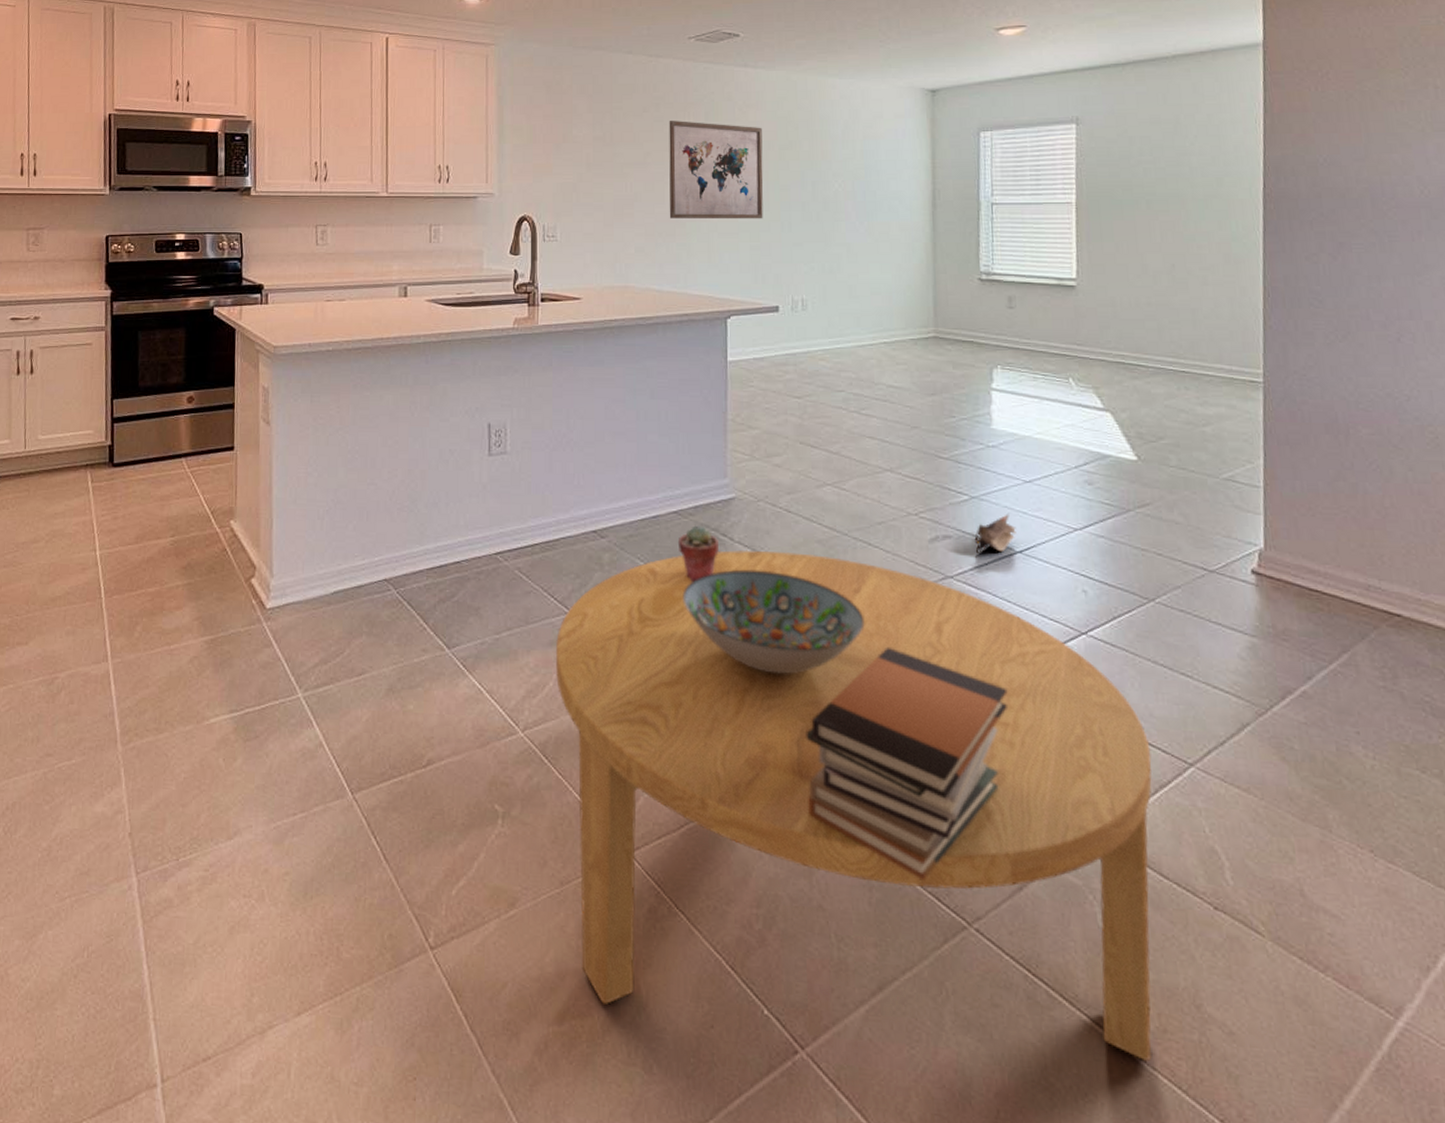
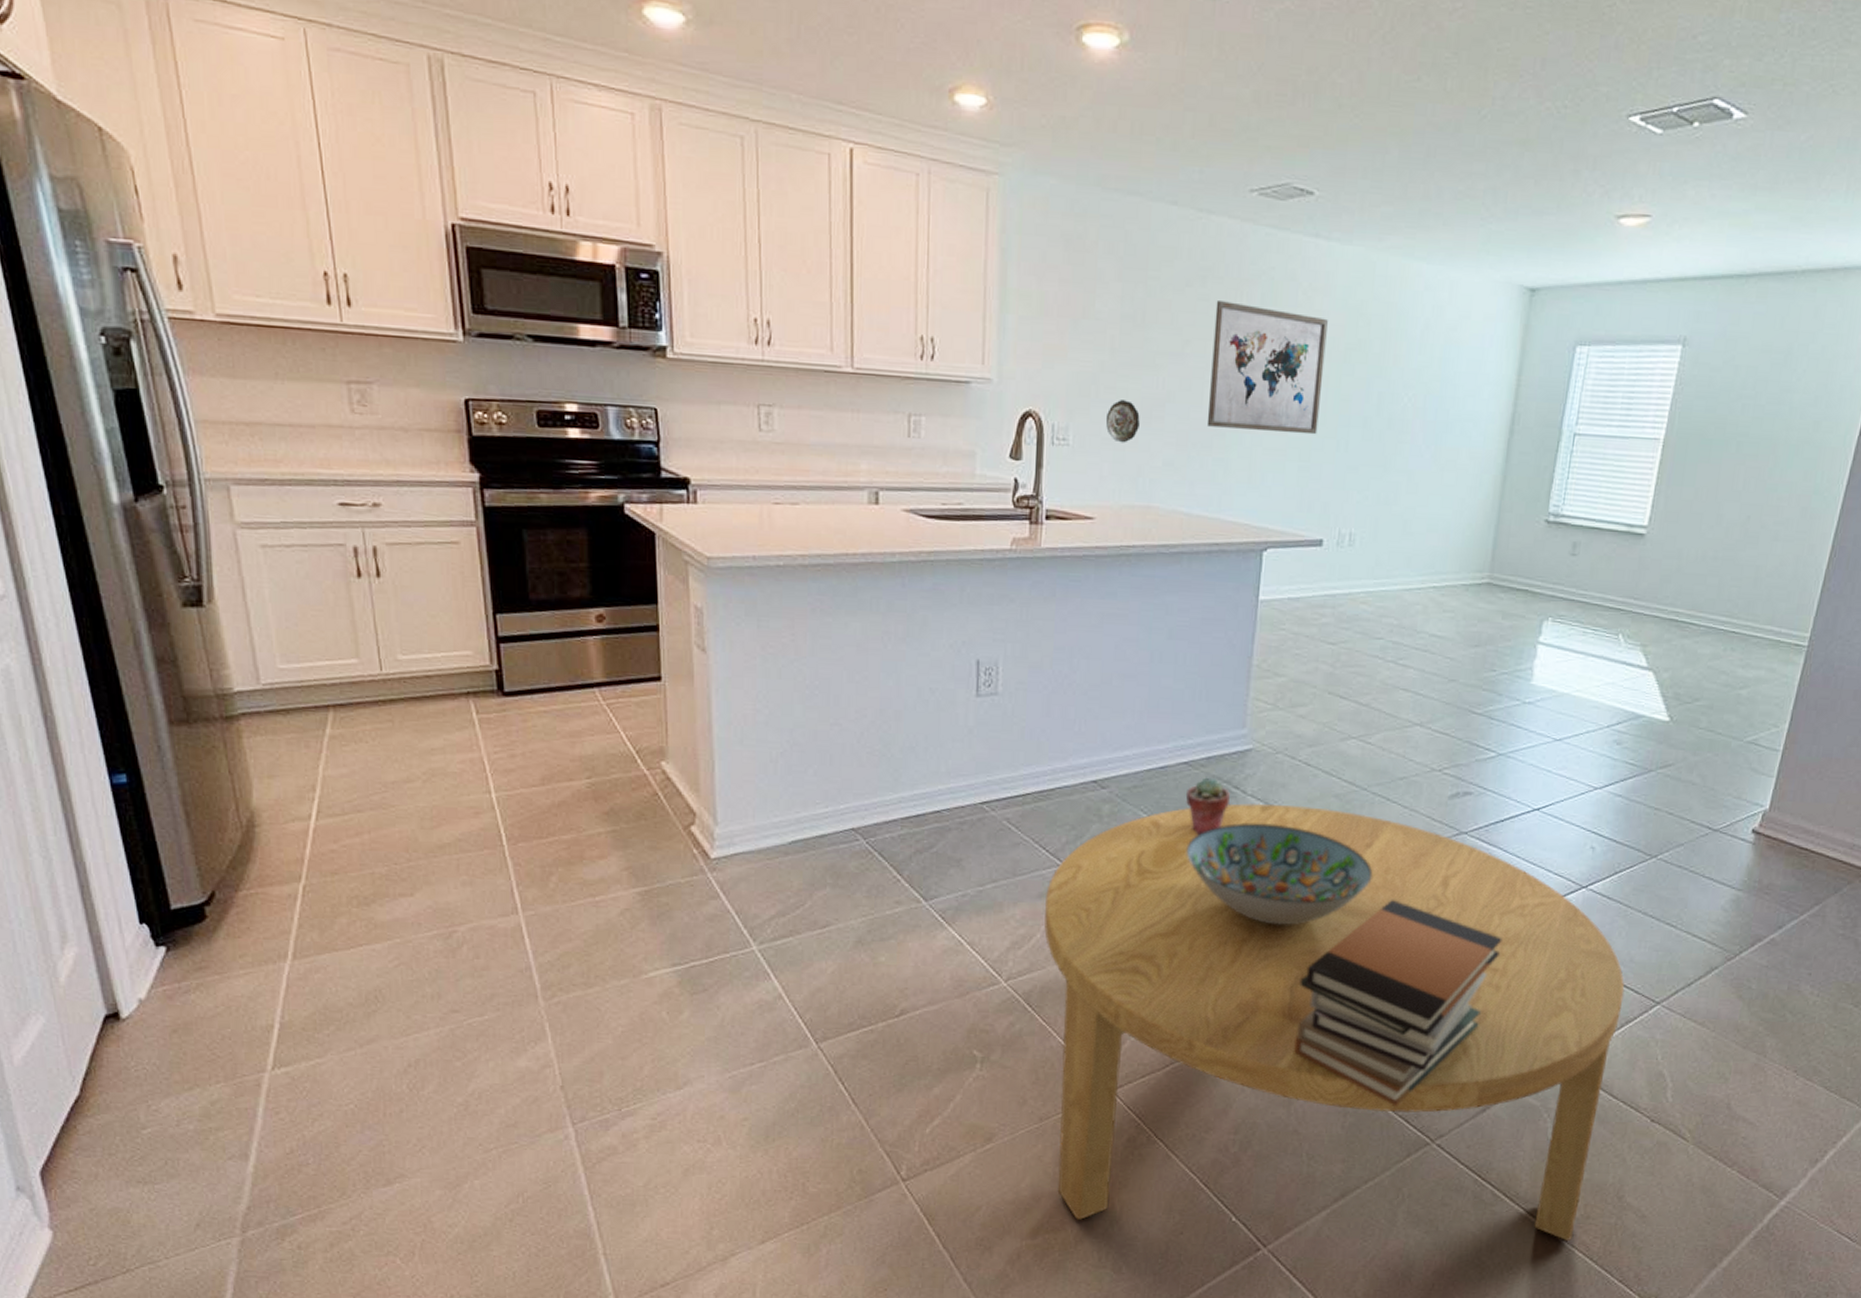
decorative plate: none [586,202,614,236] -> present [1105,400,1140,443]
bag: present [974,514,1016,555] -> none [1493,771,1538,811]

